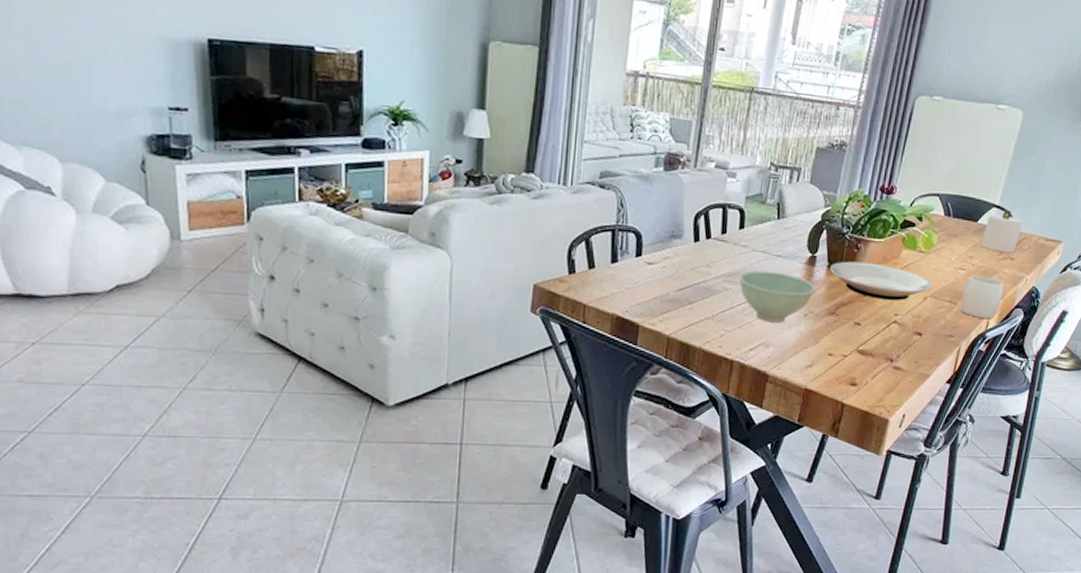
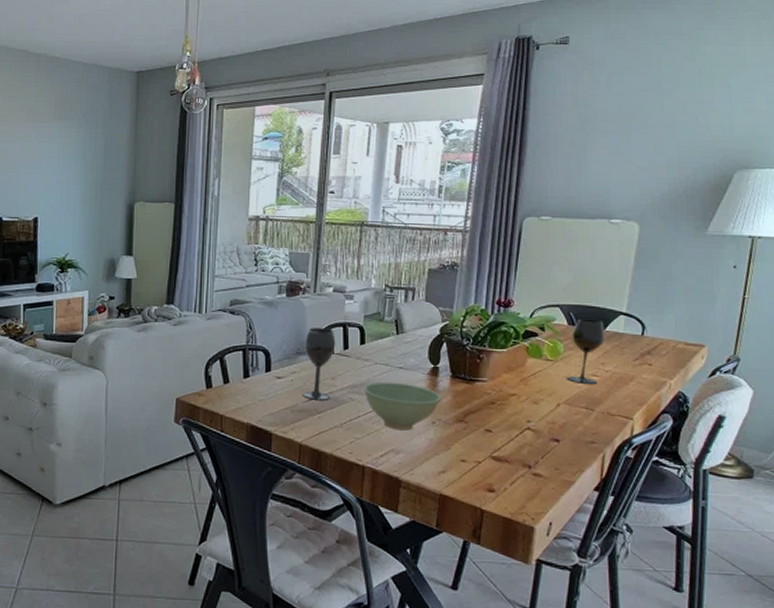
wine glass: none [673,208,714,290] -> present [302,328,336,400]
plate: present [830,261,933,300] -> none [454,371,565,407]
wineglass: none [936,209,977,278] -> present [567,319,605,384]
mug: present [961,275,1004,318] -> none [598,381,646,424]
candle: present [980,209,1024,253] -> none [611,316,657,359]

